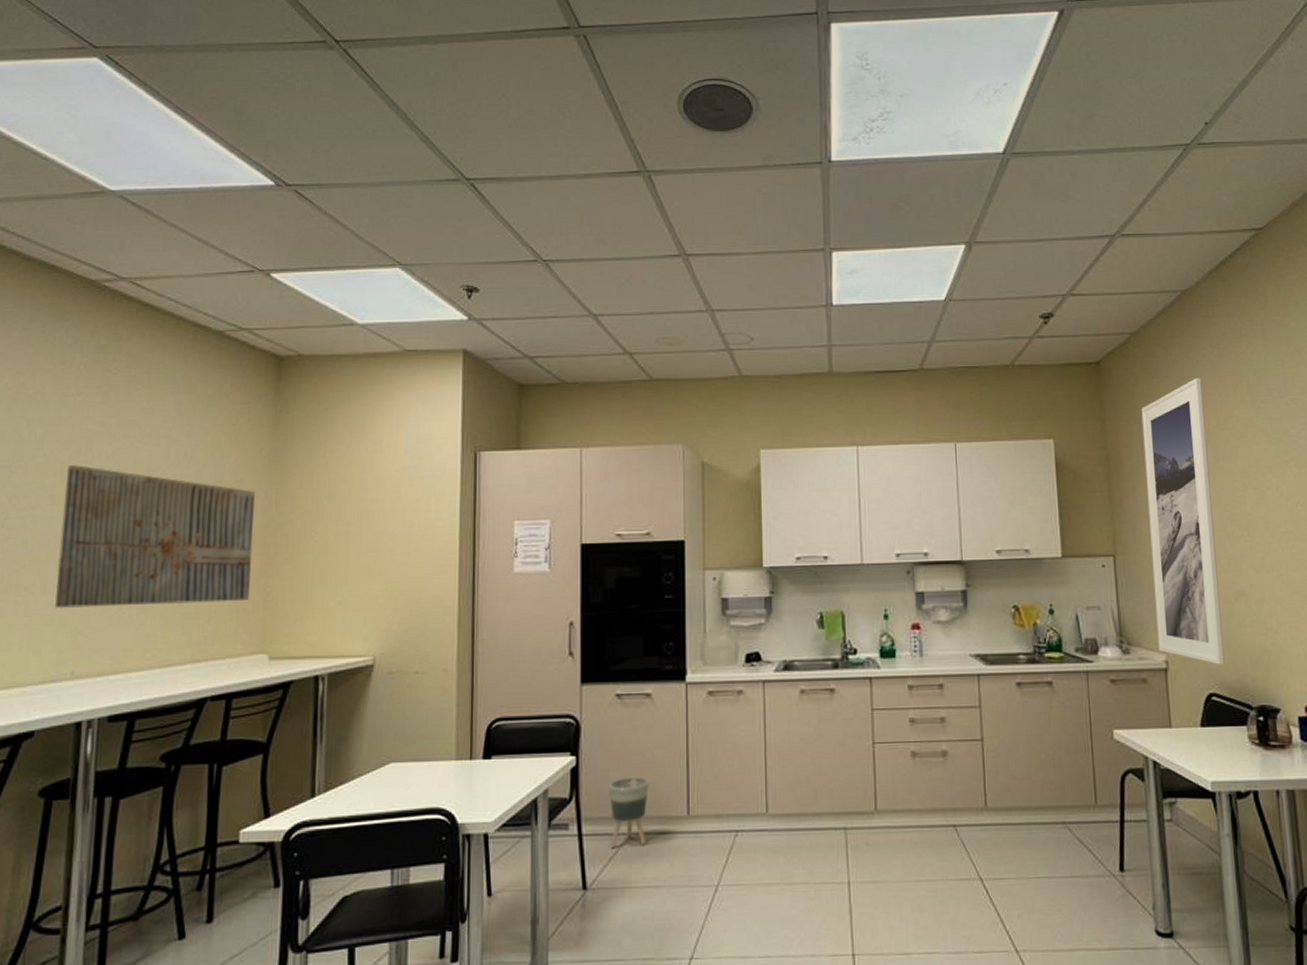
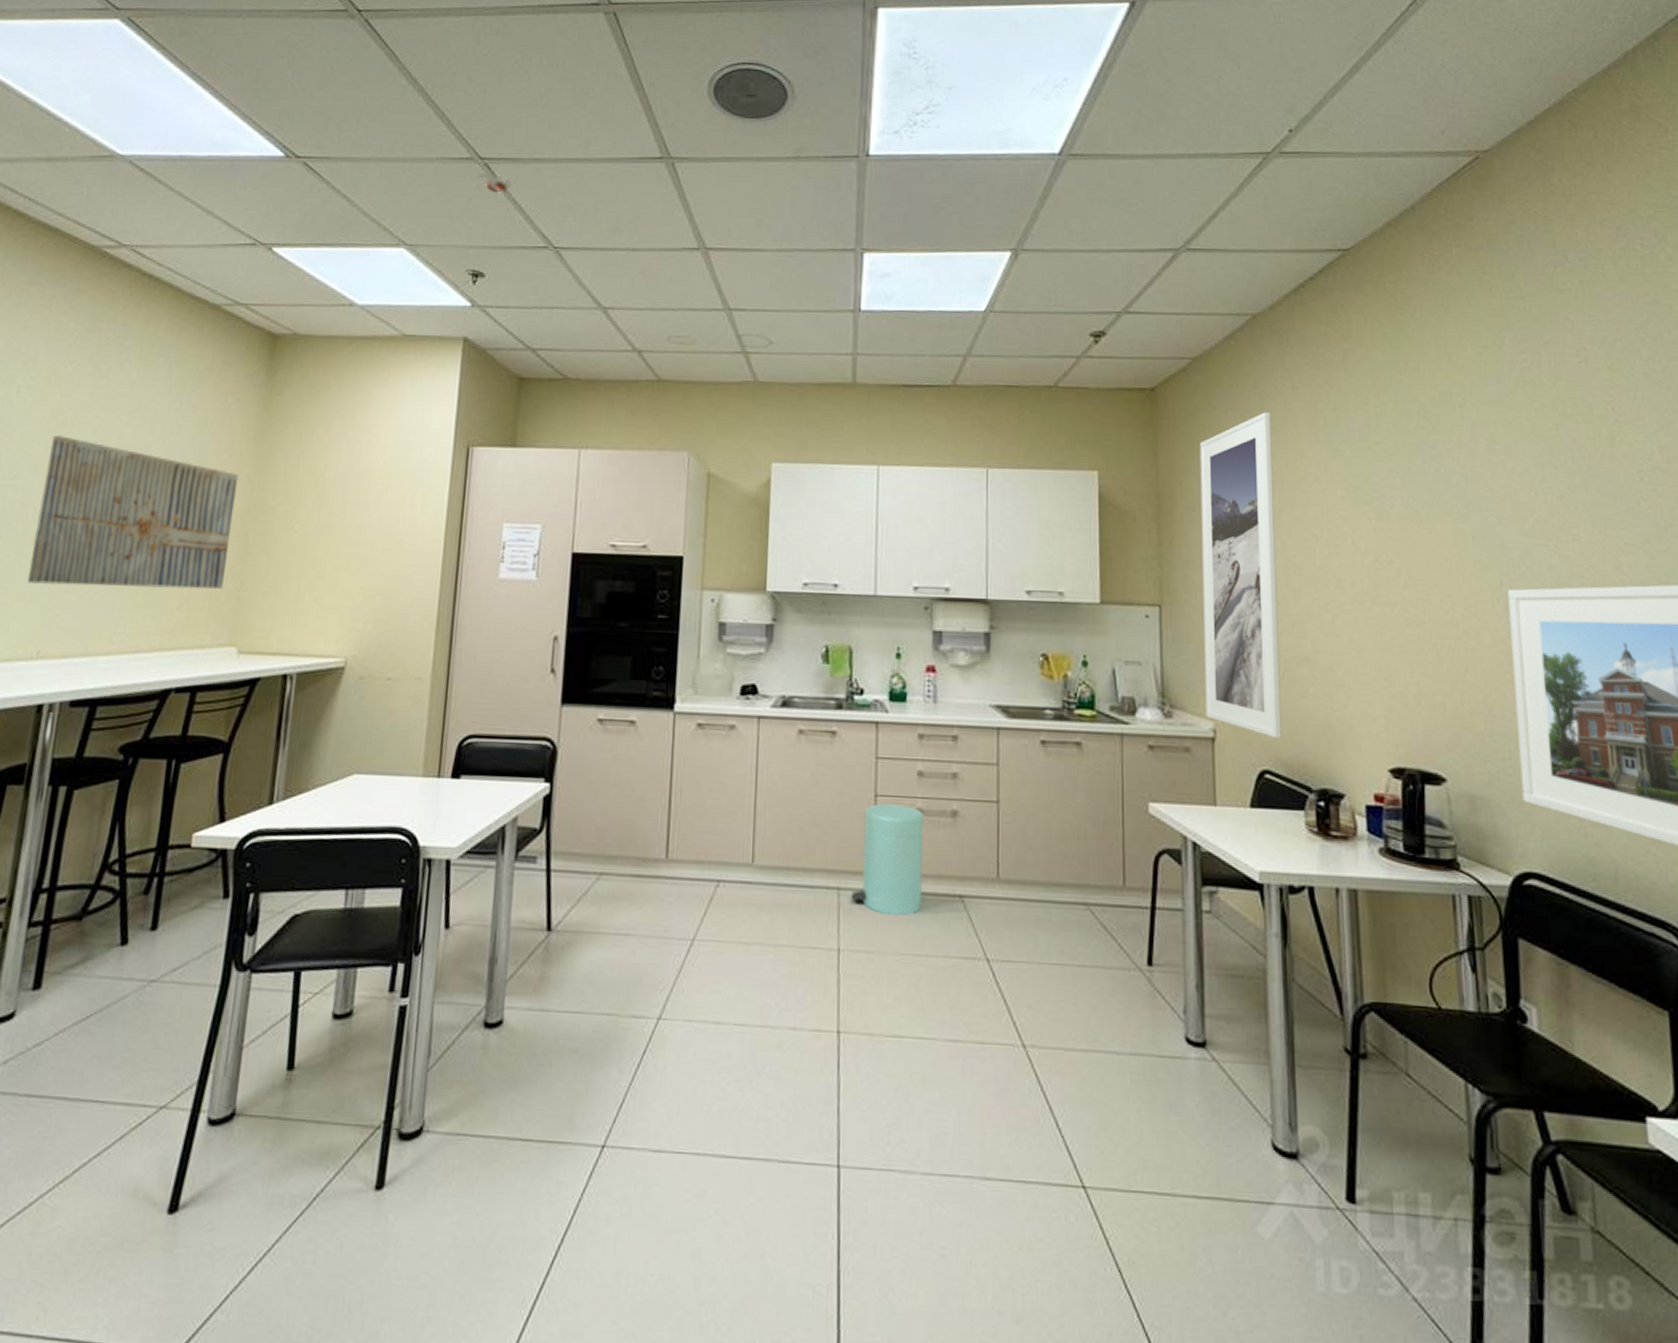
smoke detector: none [465,192,502,216] -> present [477,172,515,198]
planter: present [609,776,649,849] -> none [580,810,626,889]
trash can: none [857,749,920,849] -> present [851,803,924,916]

